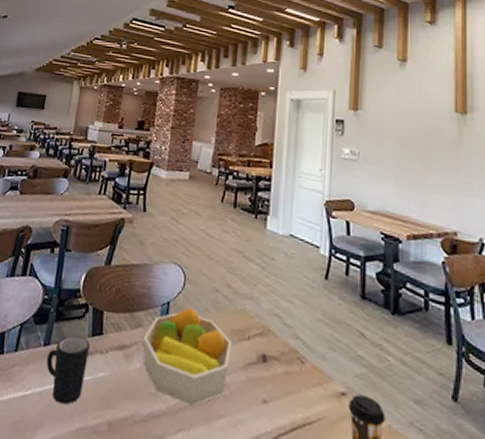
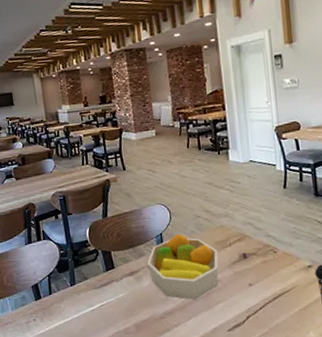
mug: present [46,335,90,405] -> none [75,273,110,321]

